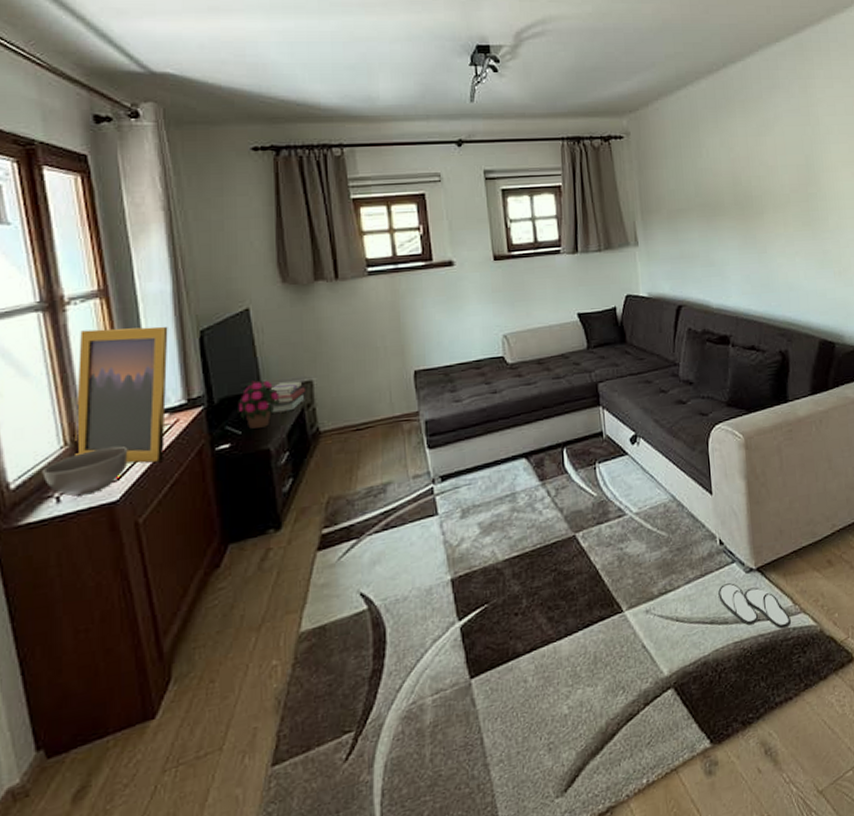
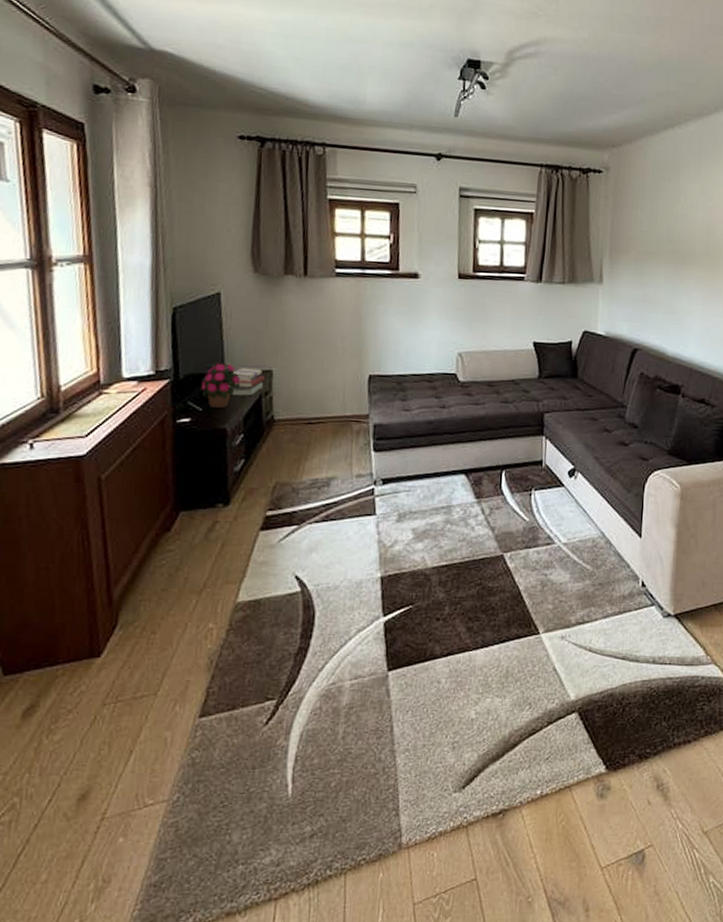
bowl: present [42,445,128,497] -> none [19,404,98,446]
picture frame: present [75,326,168,463] -> none [50,292,144,426]
slippers: present [718,583,791,629] -> none [634,624,701,676]

